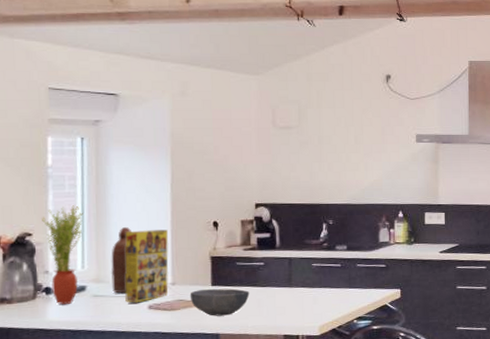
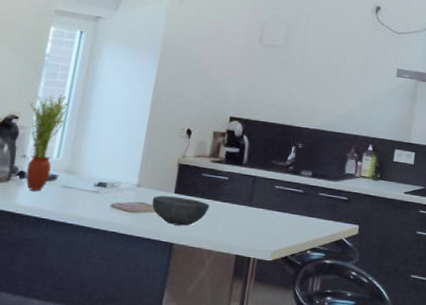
bottle: present [110,226,131,294] -> none [81,122,109,188]
cereal box: present [125,230,169,303] -> none [91,127,143,200]

